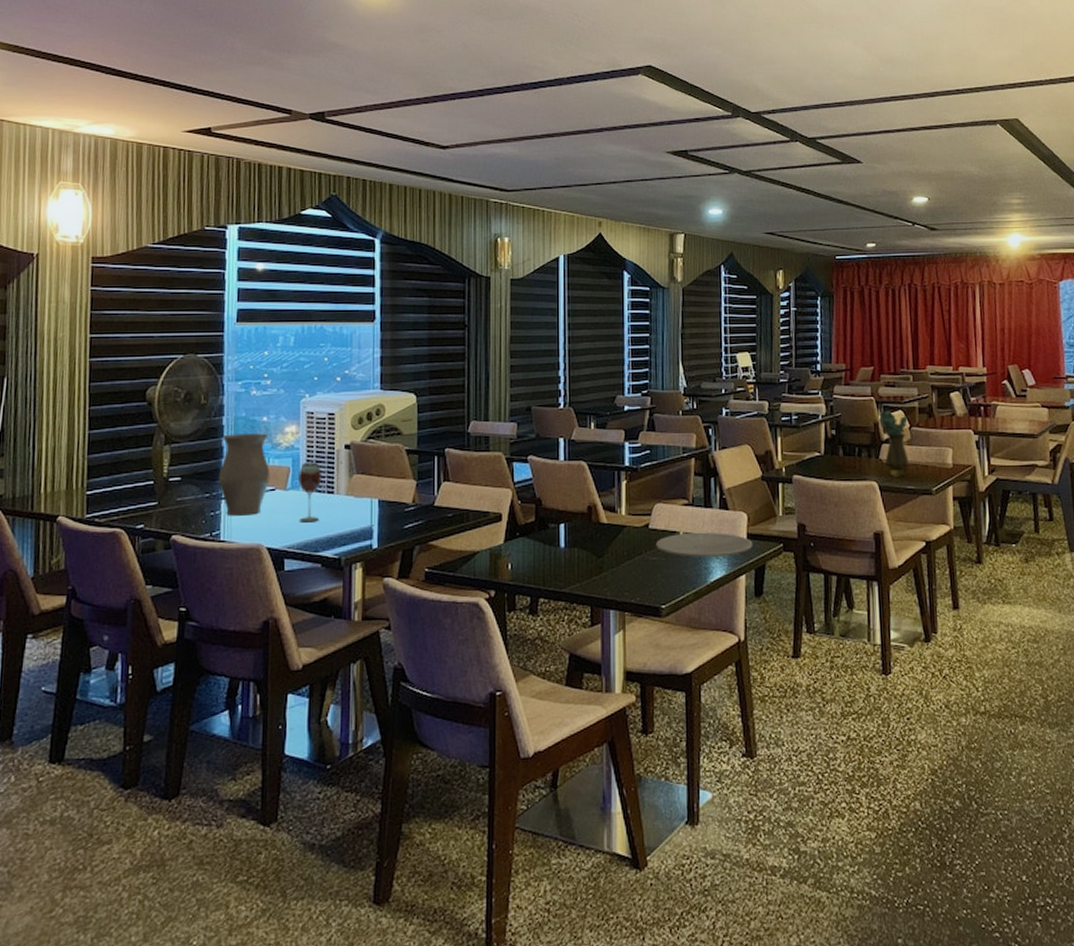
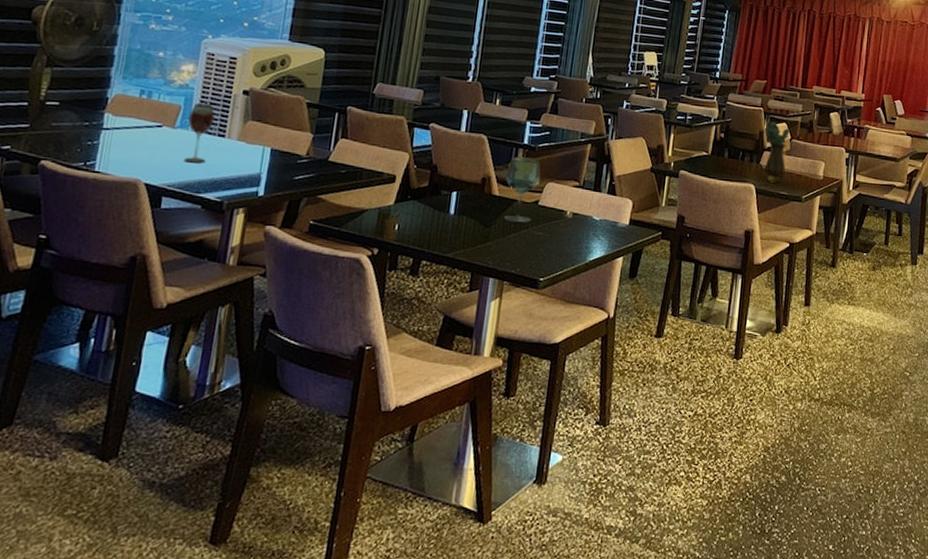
vase: present [218,433,270,516] -> none [100,64,163,149]
wine glass: none [611,479,648,551] -> present [504,156,541,224]
plate: present [655,532,753,557] -> none [542,212,634,239]

